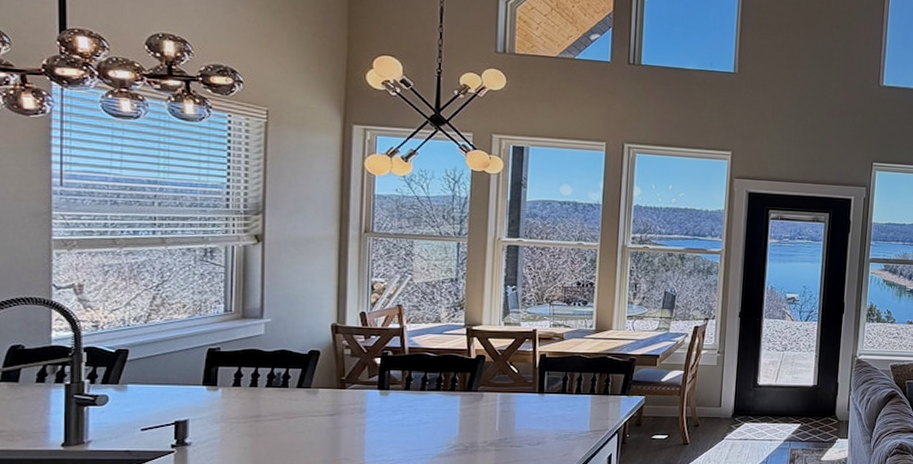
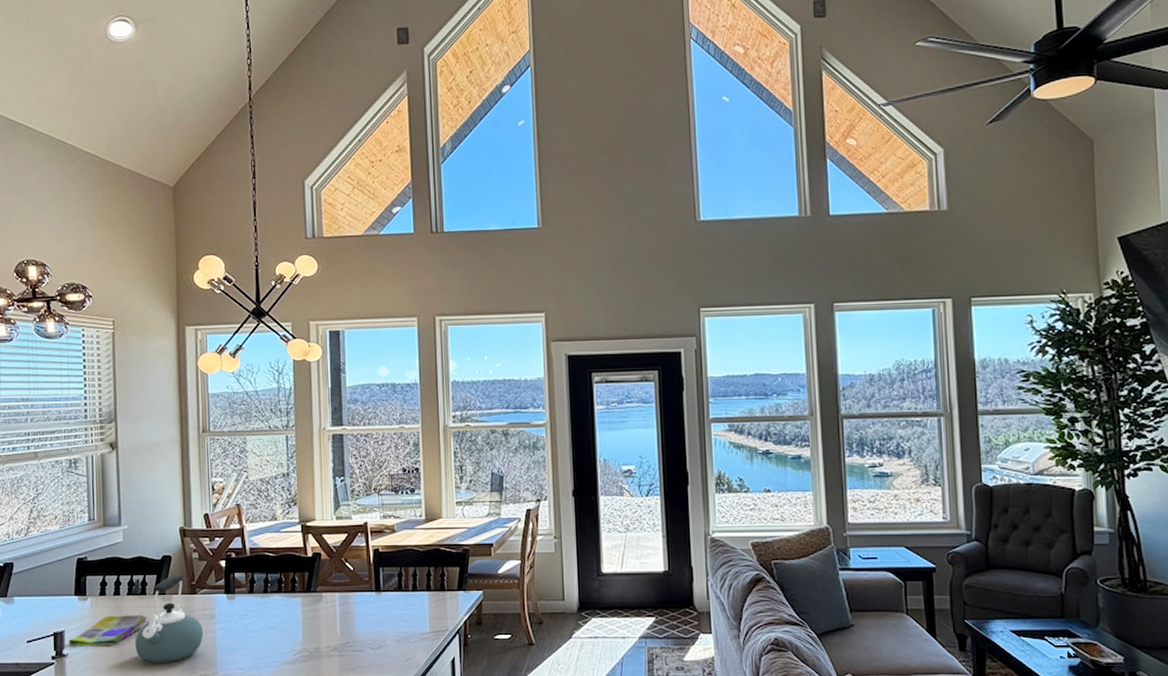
dish towel: none [192,406,288,437] -> present [68,615,148,647]
kettle: none [272,369,352,455] -> present [135,574,204,664]

